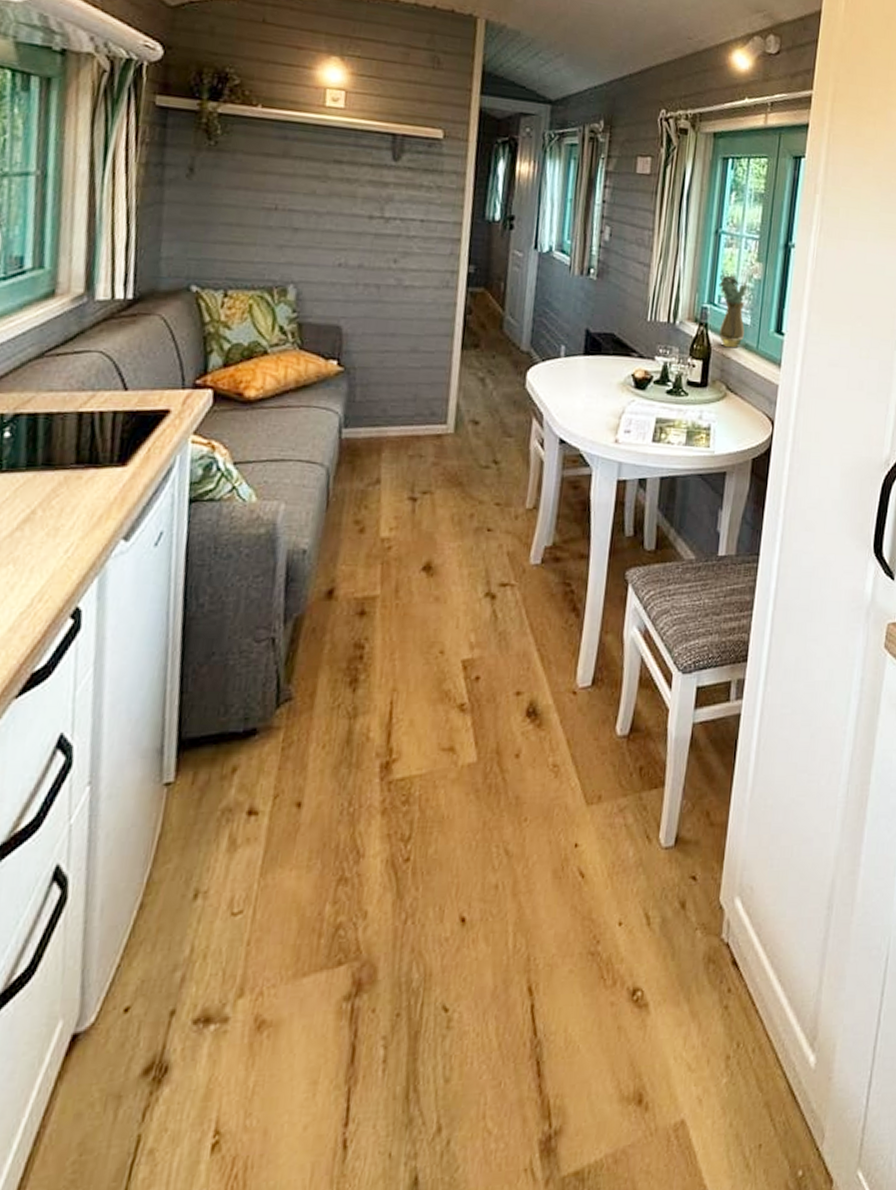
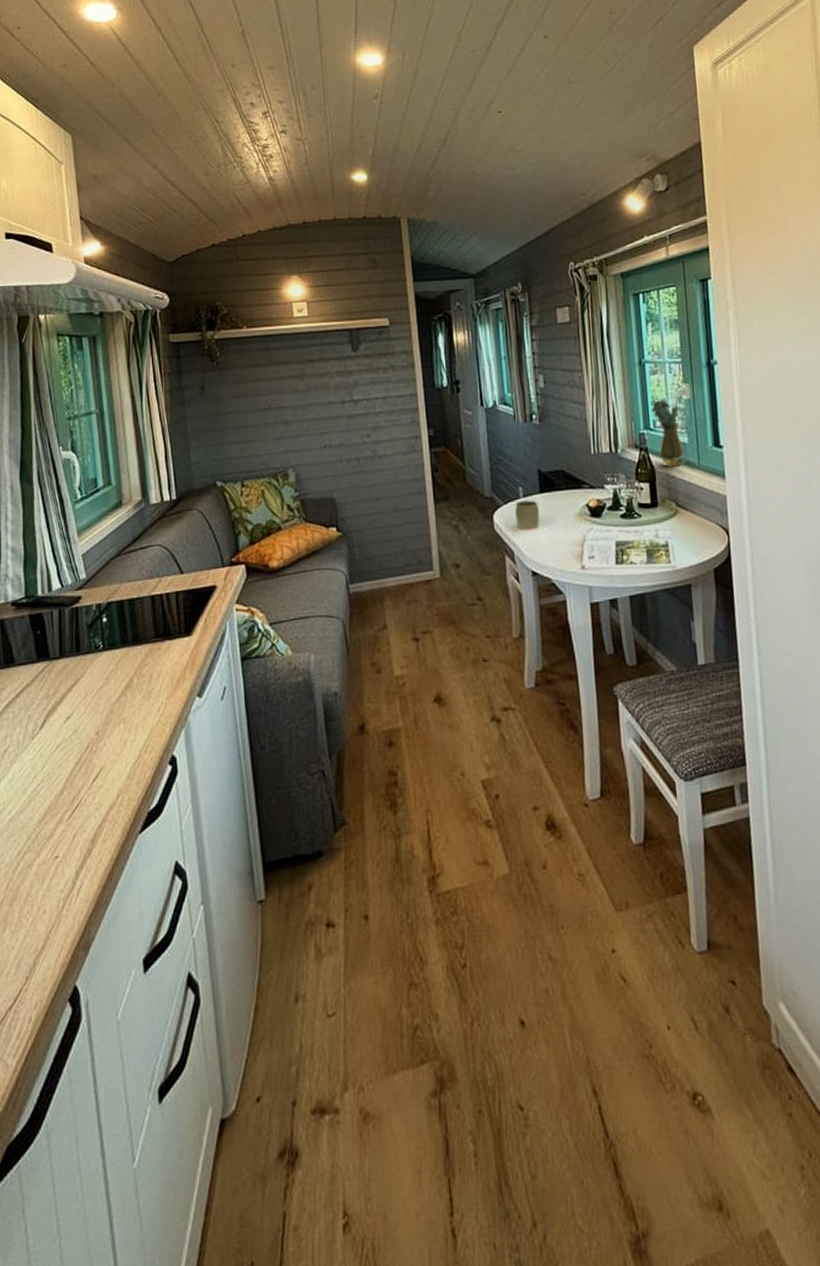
mug: none [551,360,580,394] -> present [515,500,540,531]

